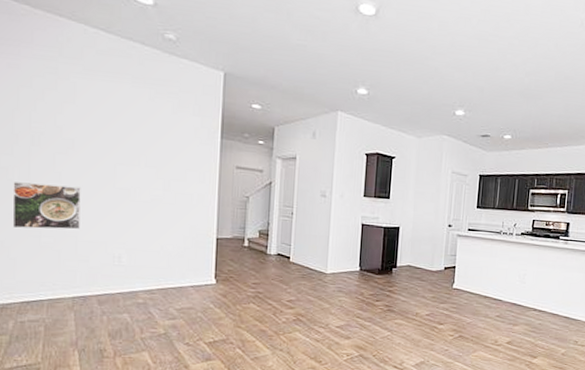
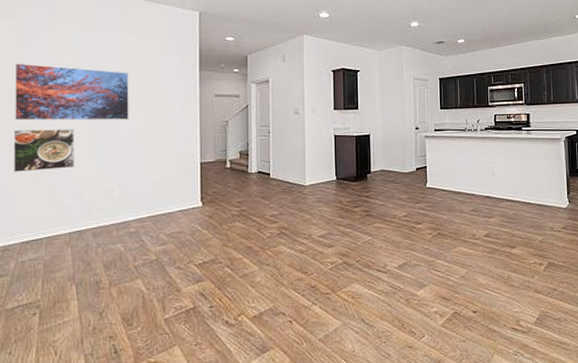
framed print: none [14,107,143,184] -> present [14,63,129,121]

